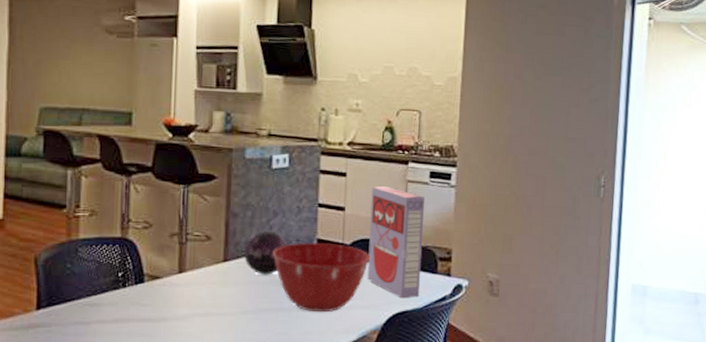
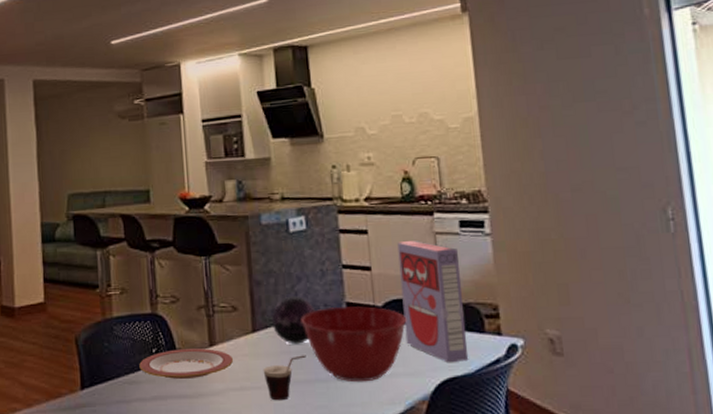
plate: none [103,274,202,303] -> present [139,348,234,379]
cup: none [229,285,273,327] -> present [263,355,306,401]

